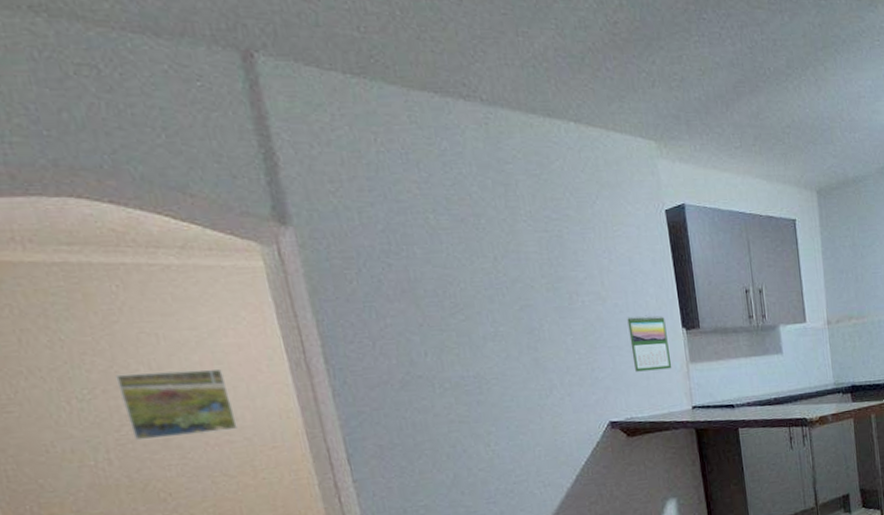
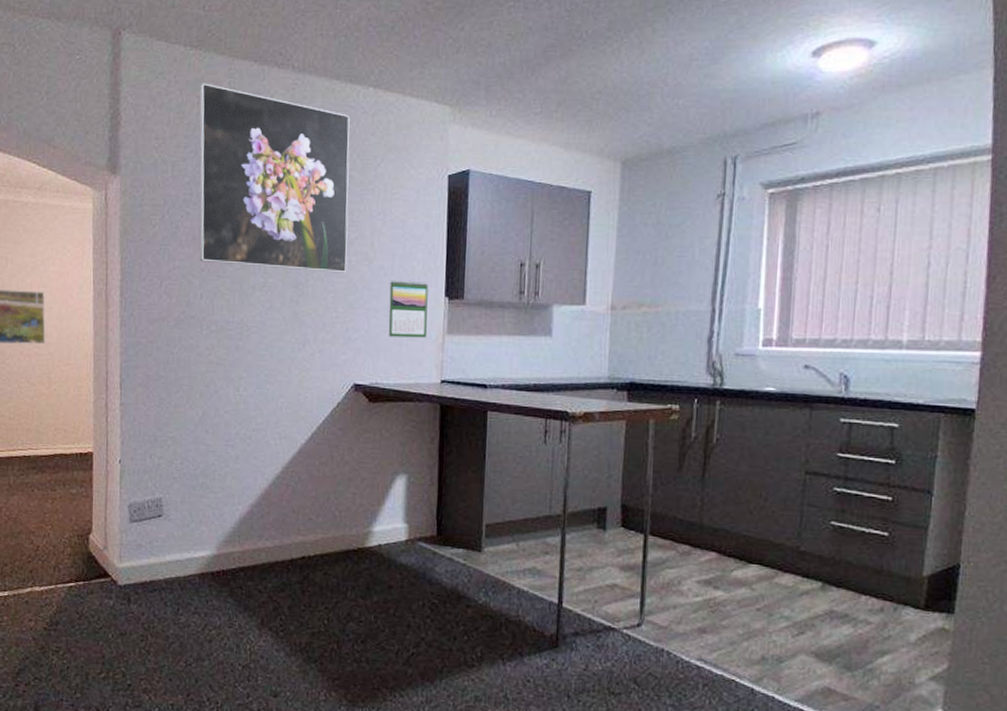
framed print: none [373,117,582,317] -> present [199,83,350,273]

